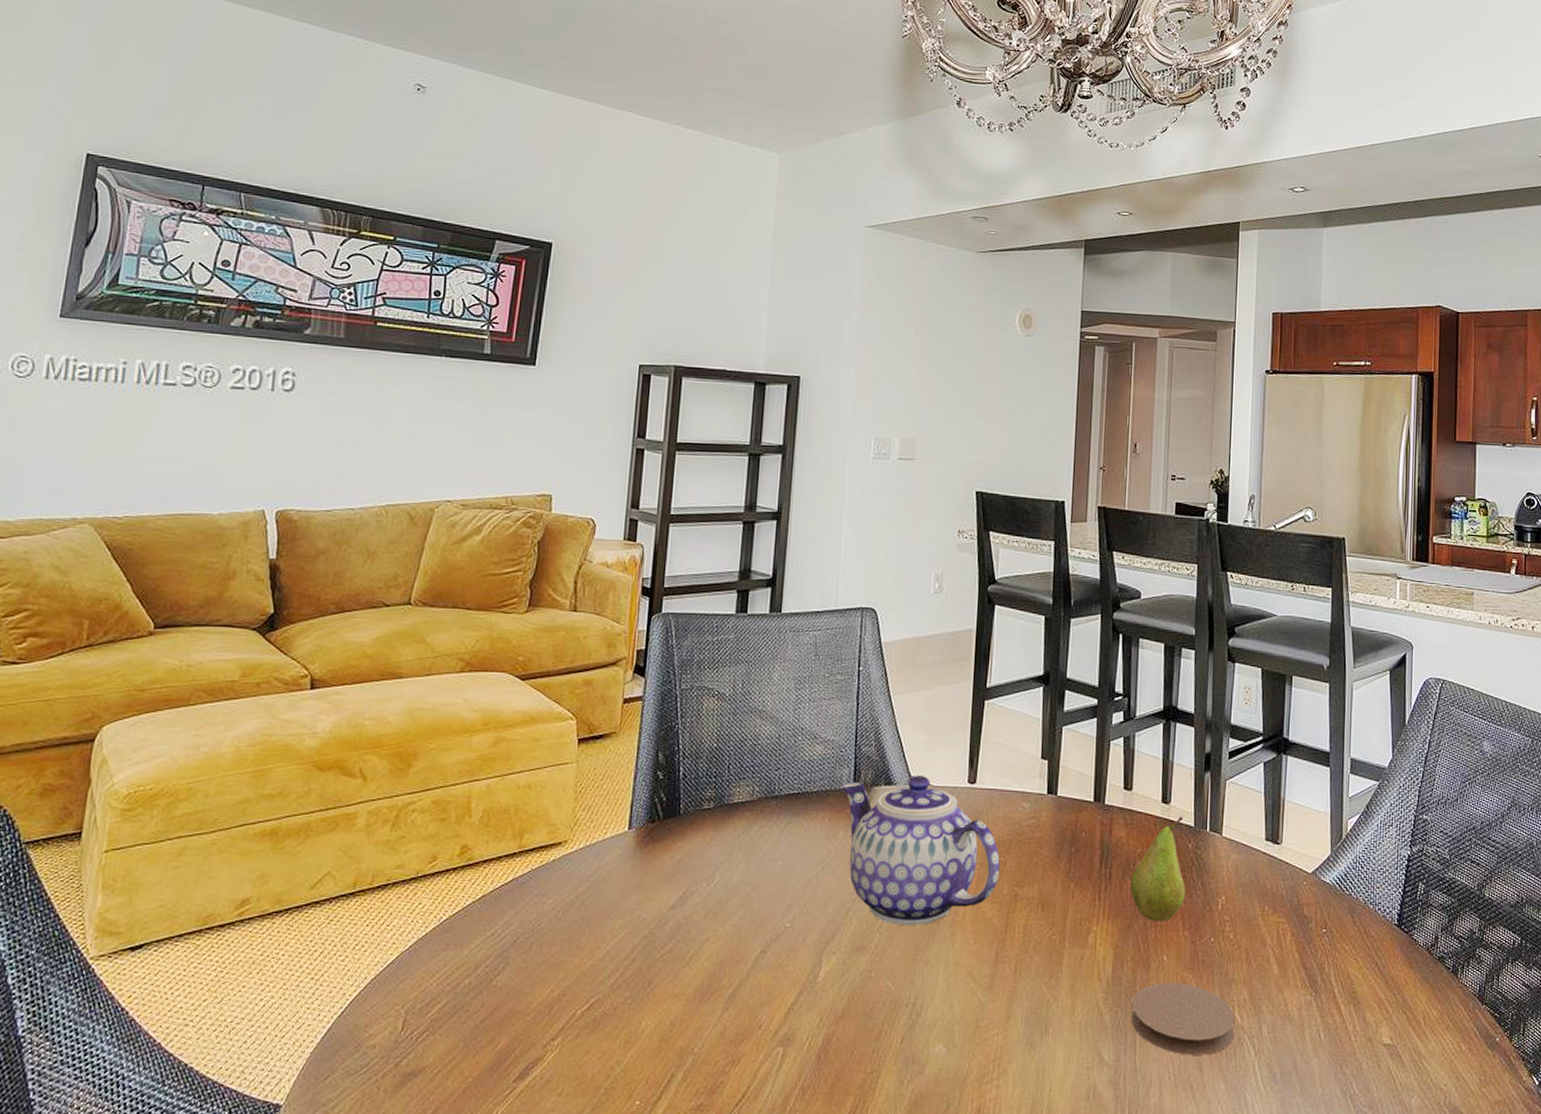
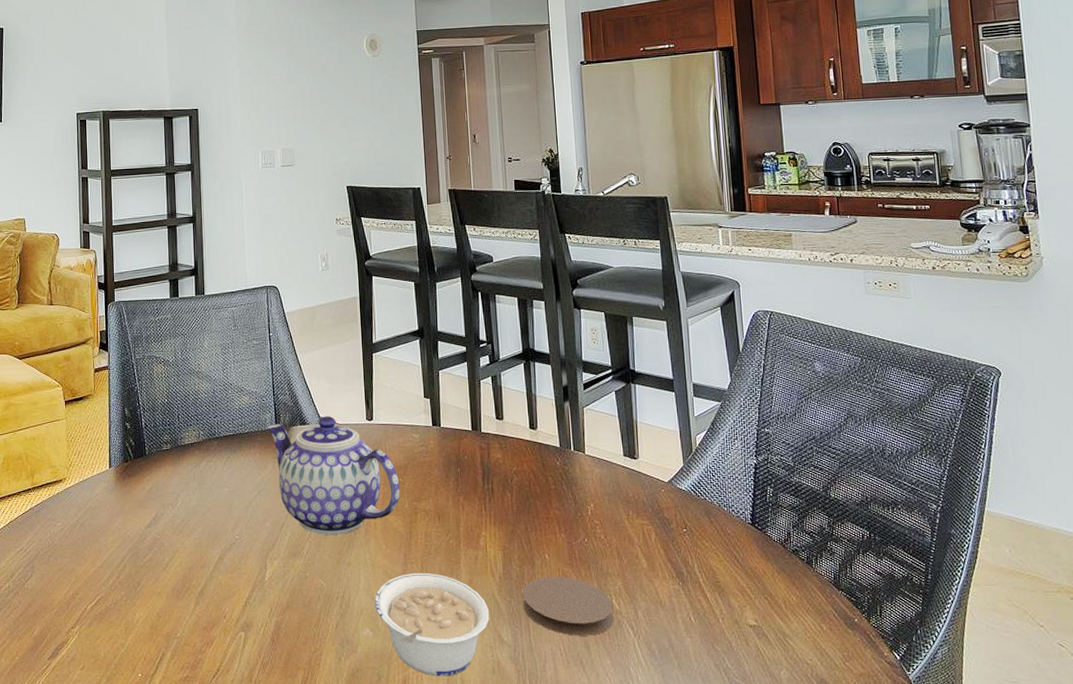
legume: none [953,975,1090,1105] -> present [375,572,489,677]
fruit: present [1130,816,1186,922] -> none [510,439,559,527]

